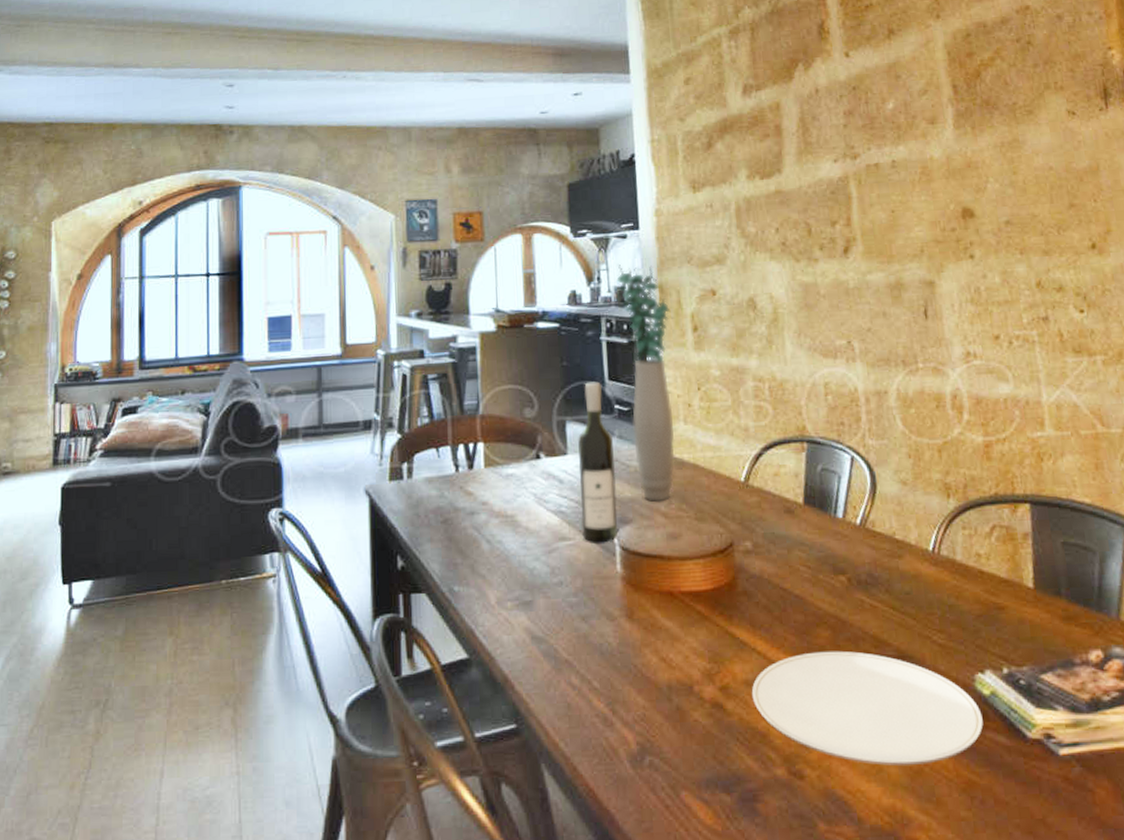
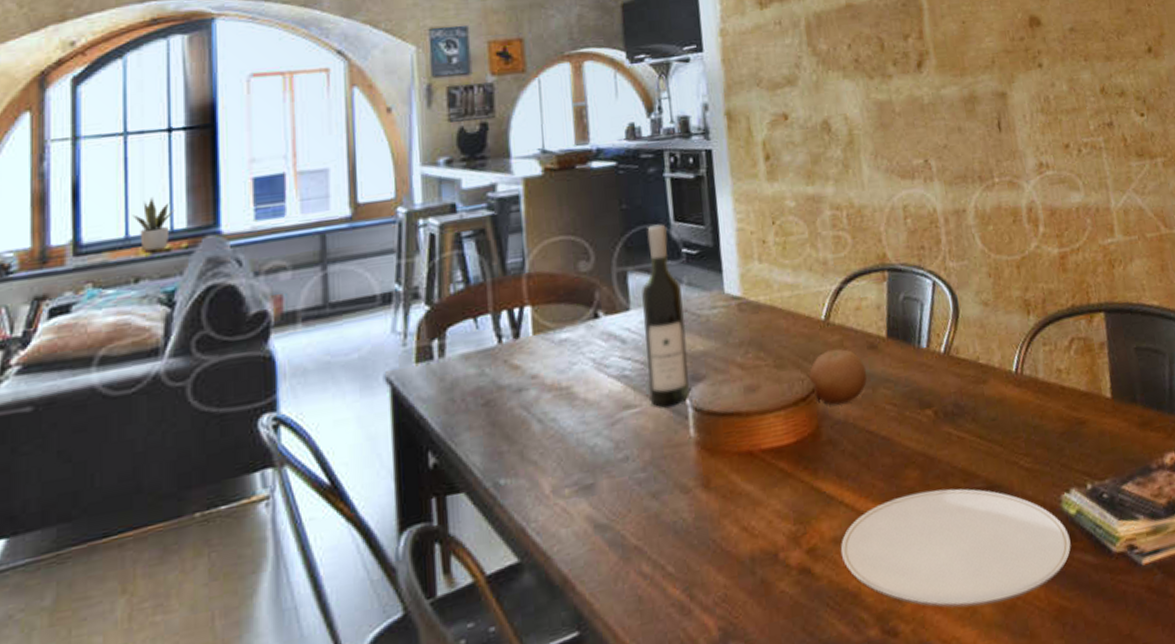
potted plant: none [181,328,211,371] -> present [132,198,175,252]
vase: present [616,265,675,501] -> none [680,91,750,353]
fruit: none [727,509,783,560] -> present [809,348,867,405]

